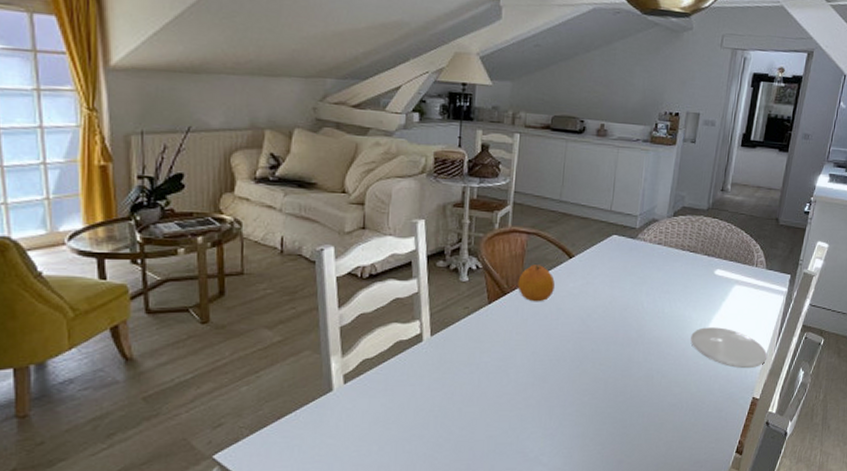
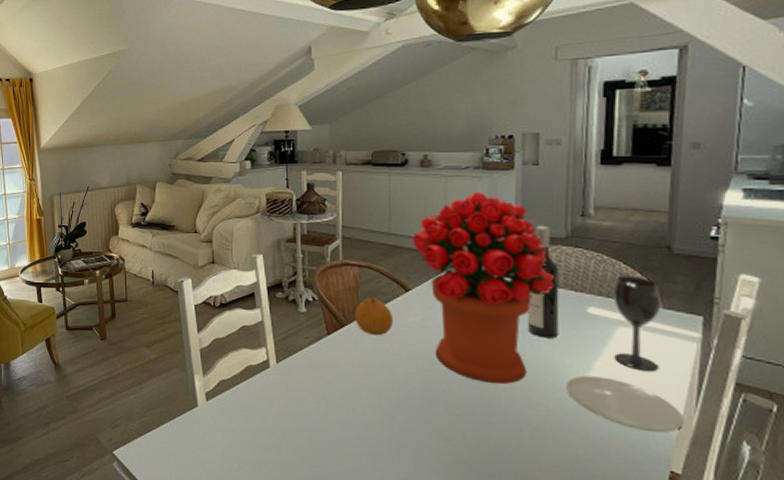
bouquet: none [581,164,694,339] -> present [412,192,554,384]
bottle: none [668,197,699,297] -> present [526,225,560,339]
wine glass: none [728,242,766,320] -> present [613,275,661,371]

